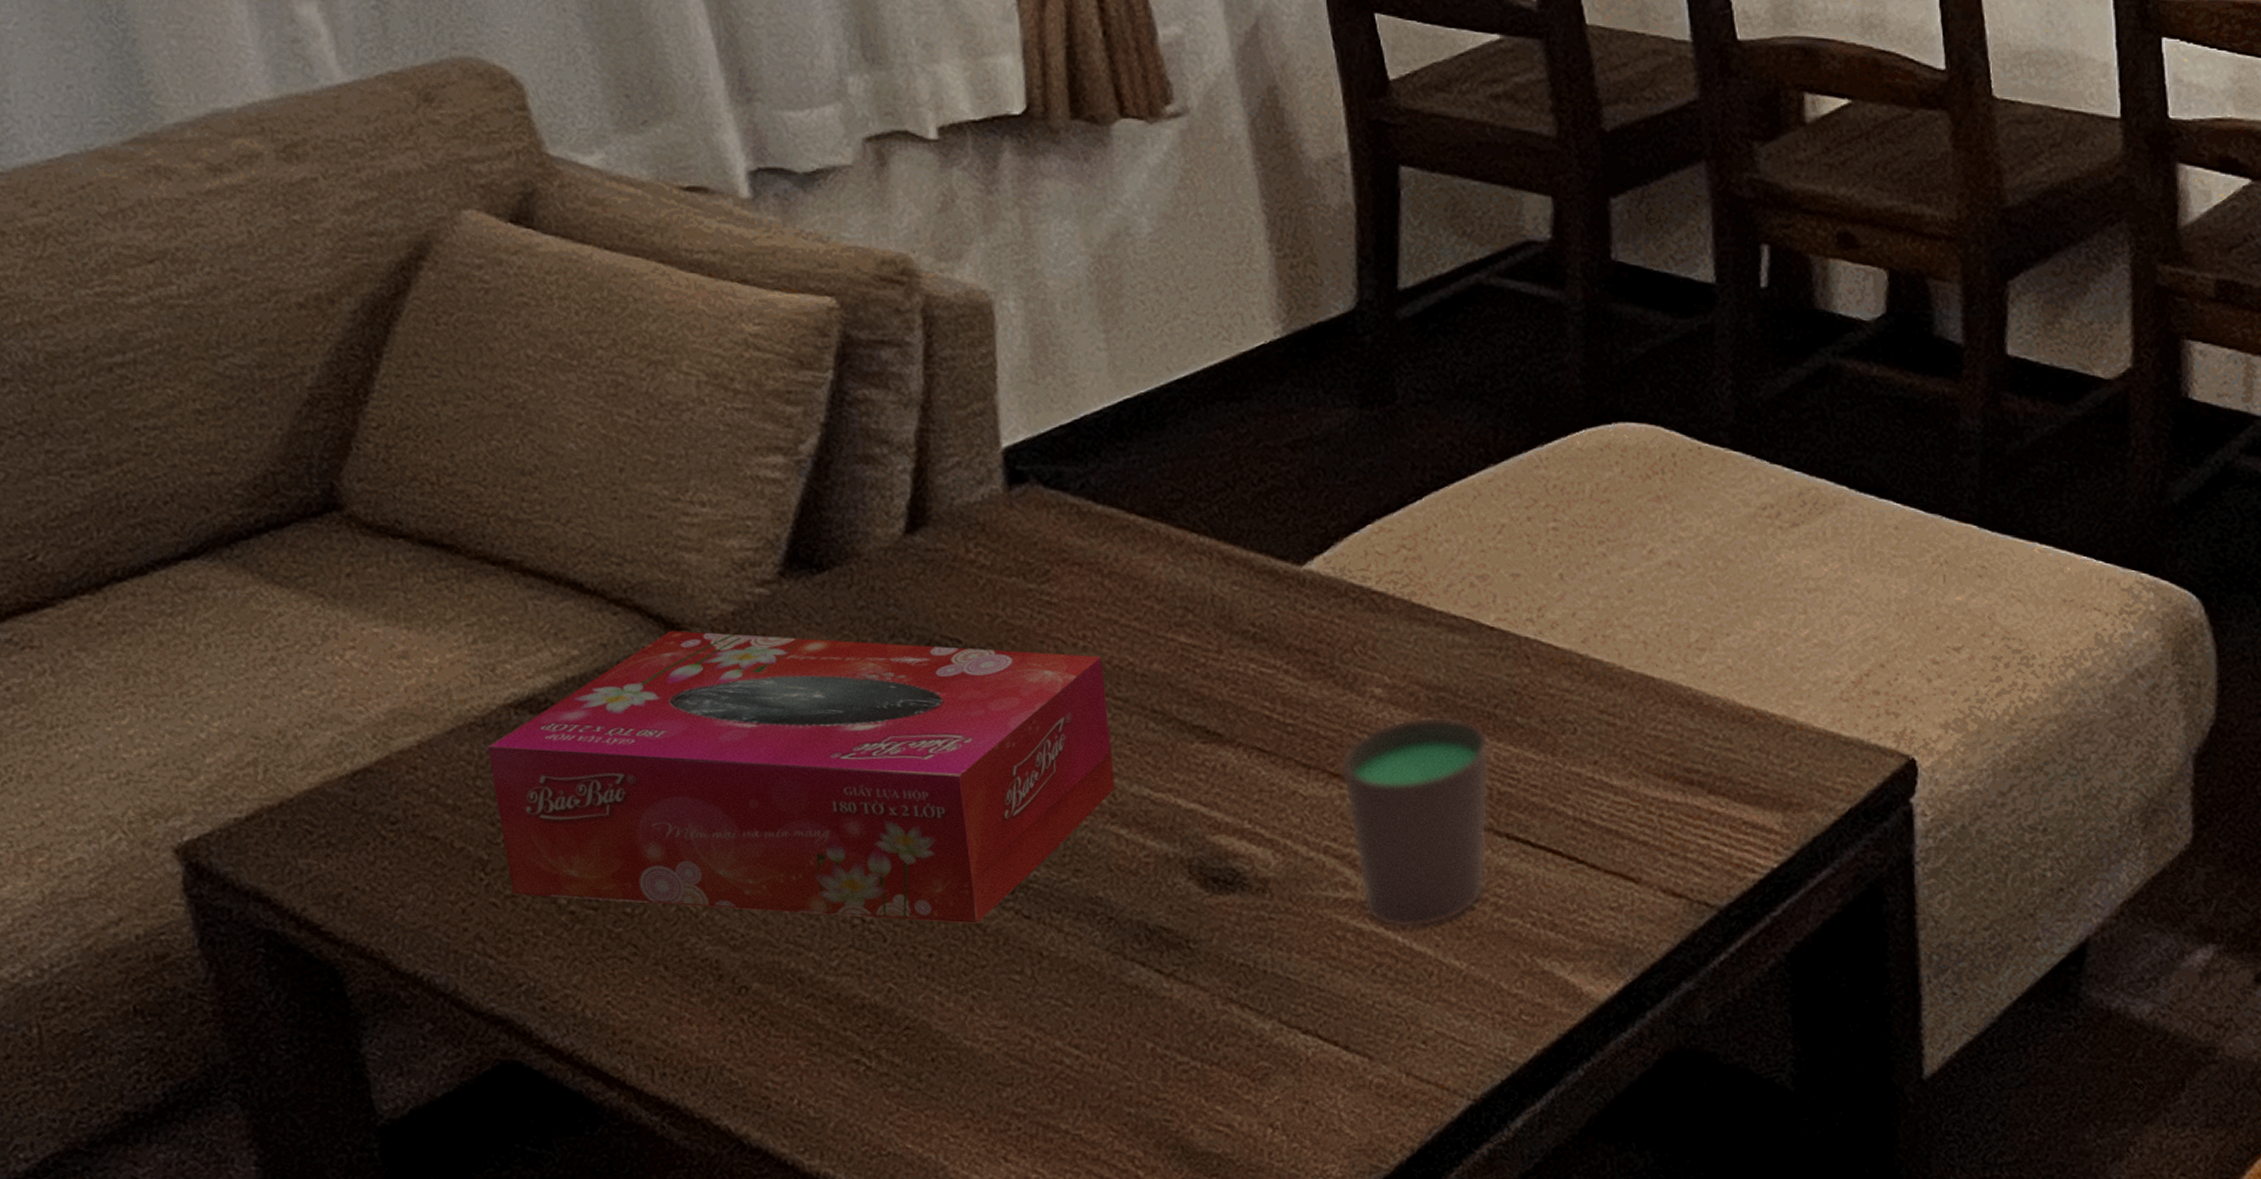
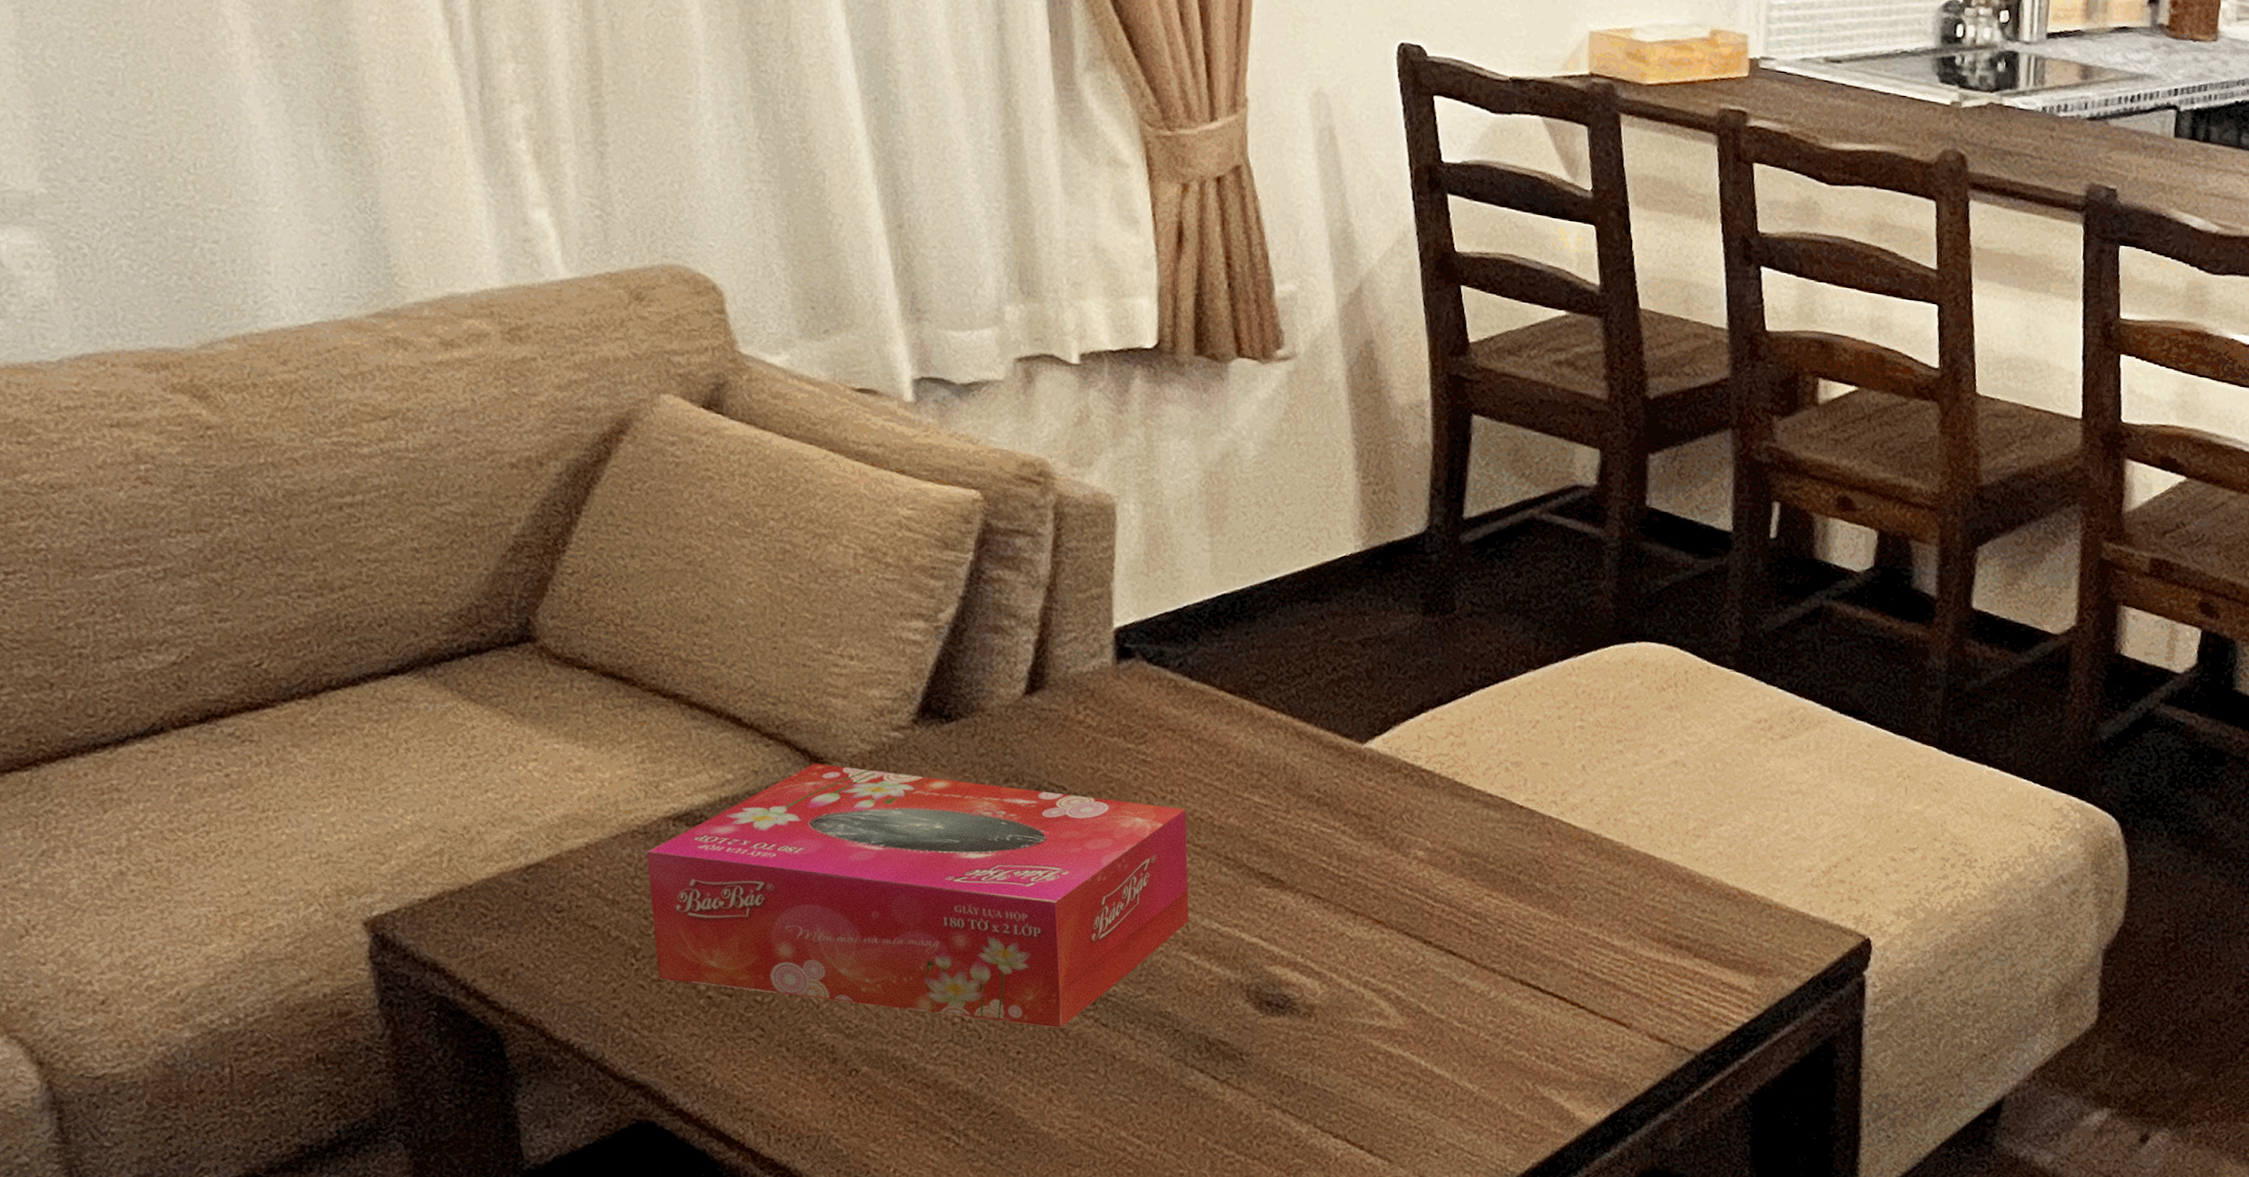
cup: present [1340,716,1490,929] -> none [1383,877,1512,1055]

